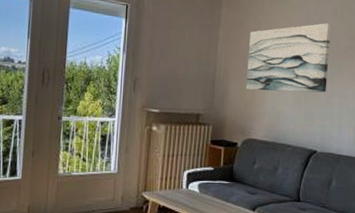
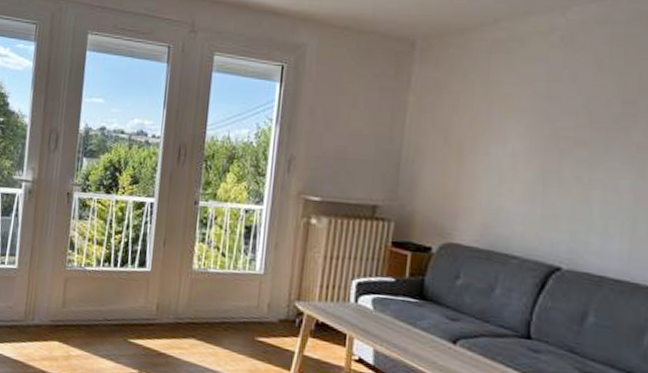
wall art: present [246,23,332,93] -> none [446,80,592,183]

